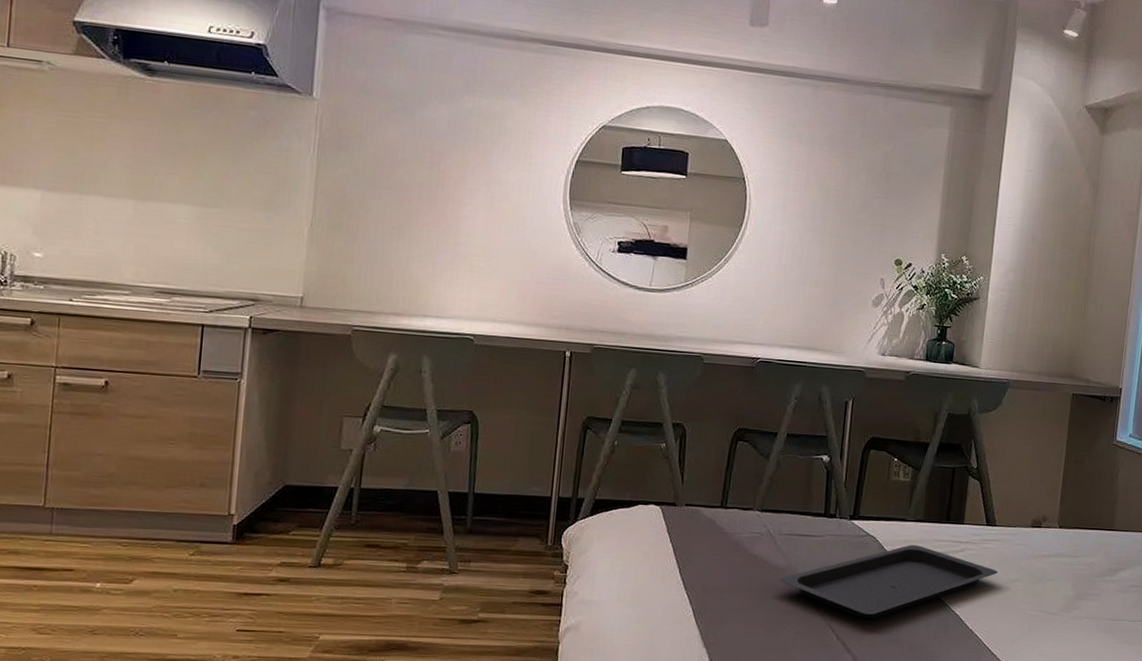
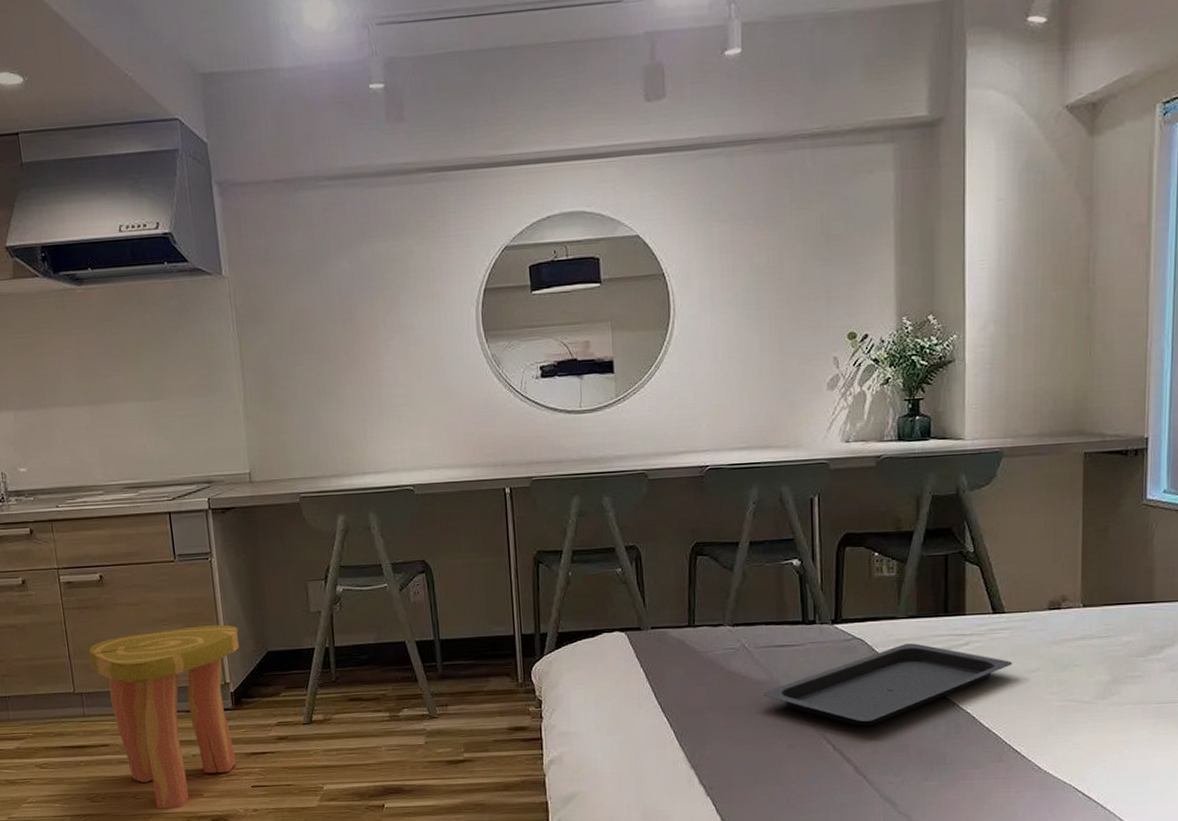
stool: none [71,449,256,649] -> present [89,624,240,809]

